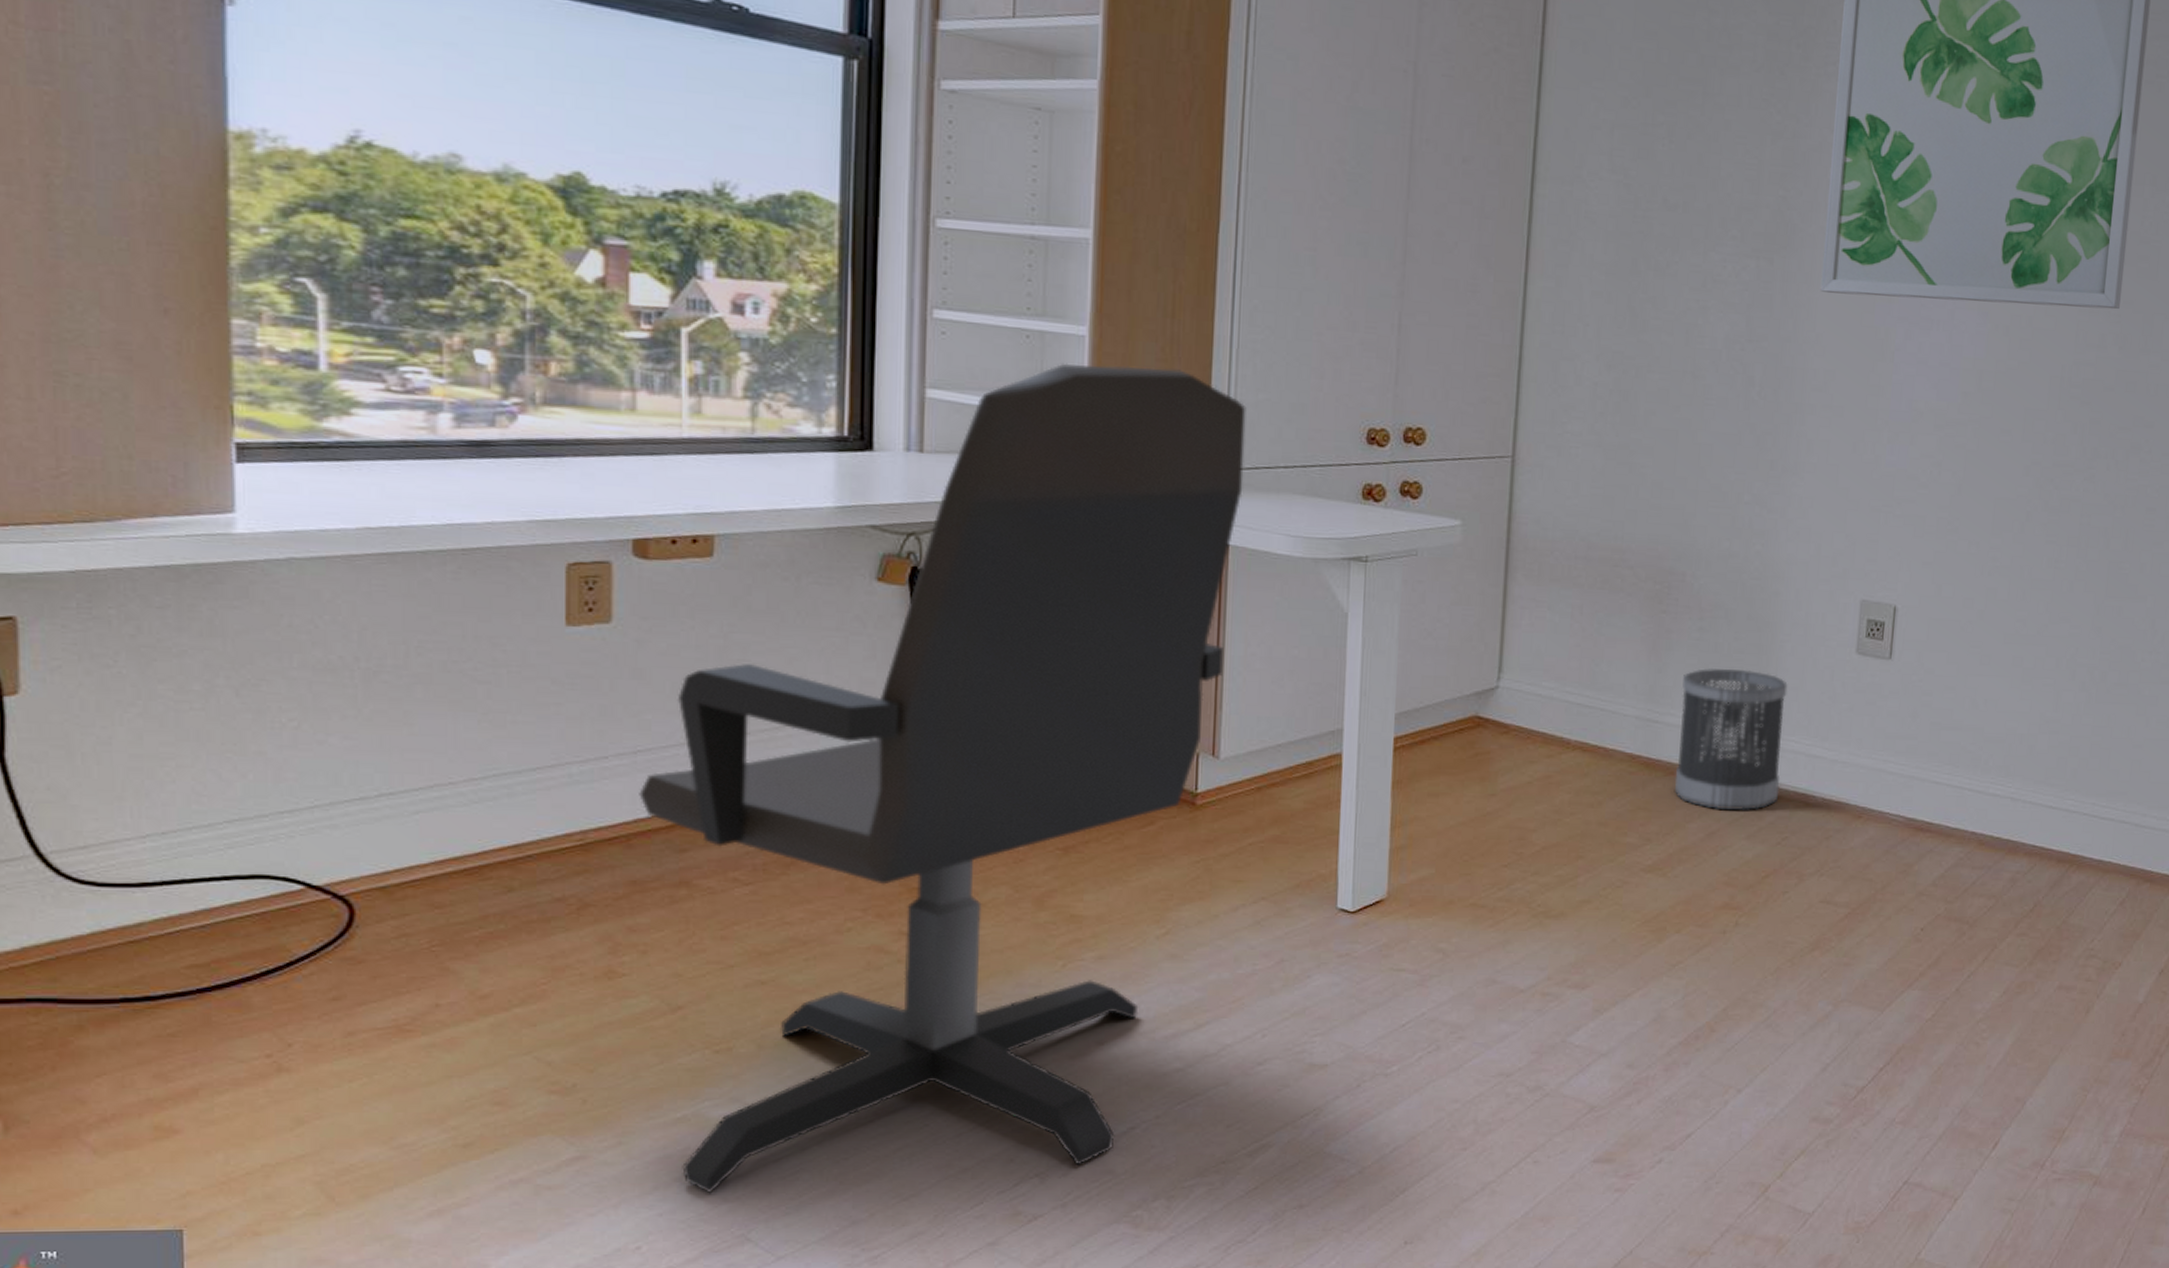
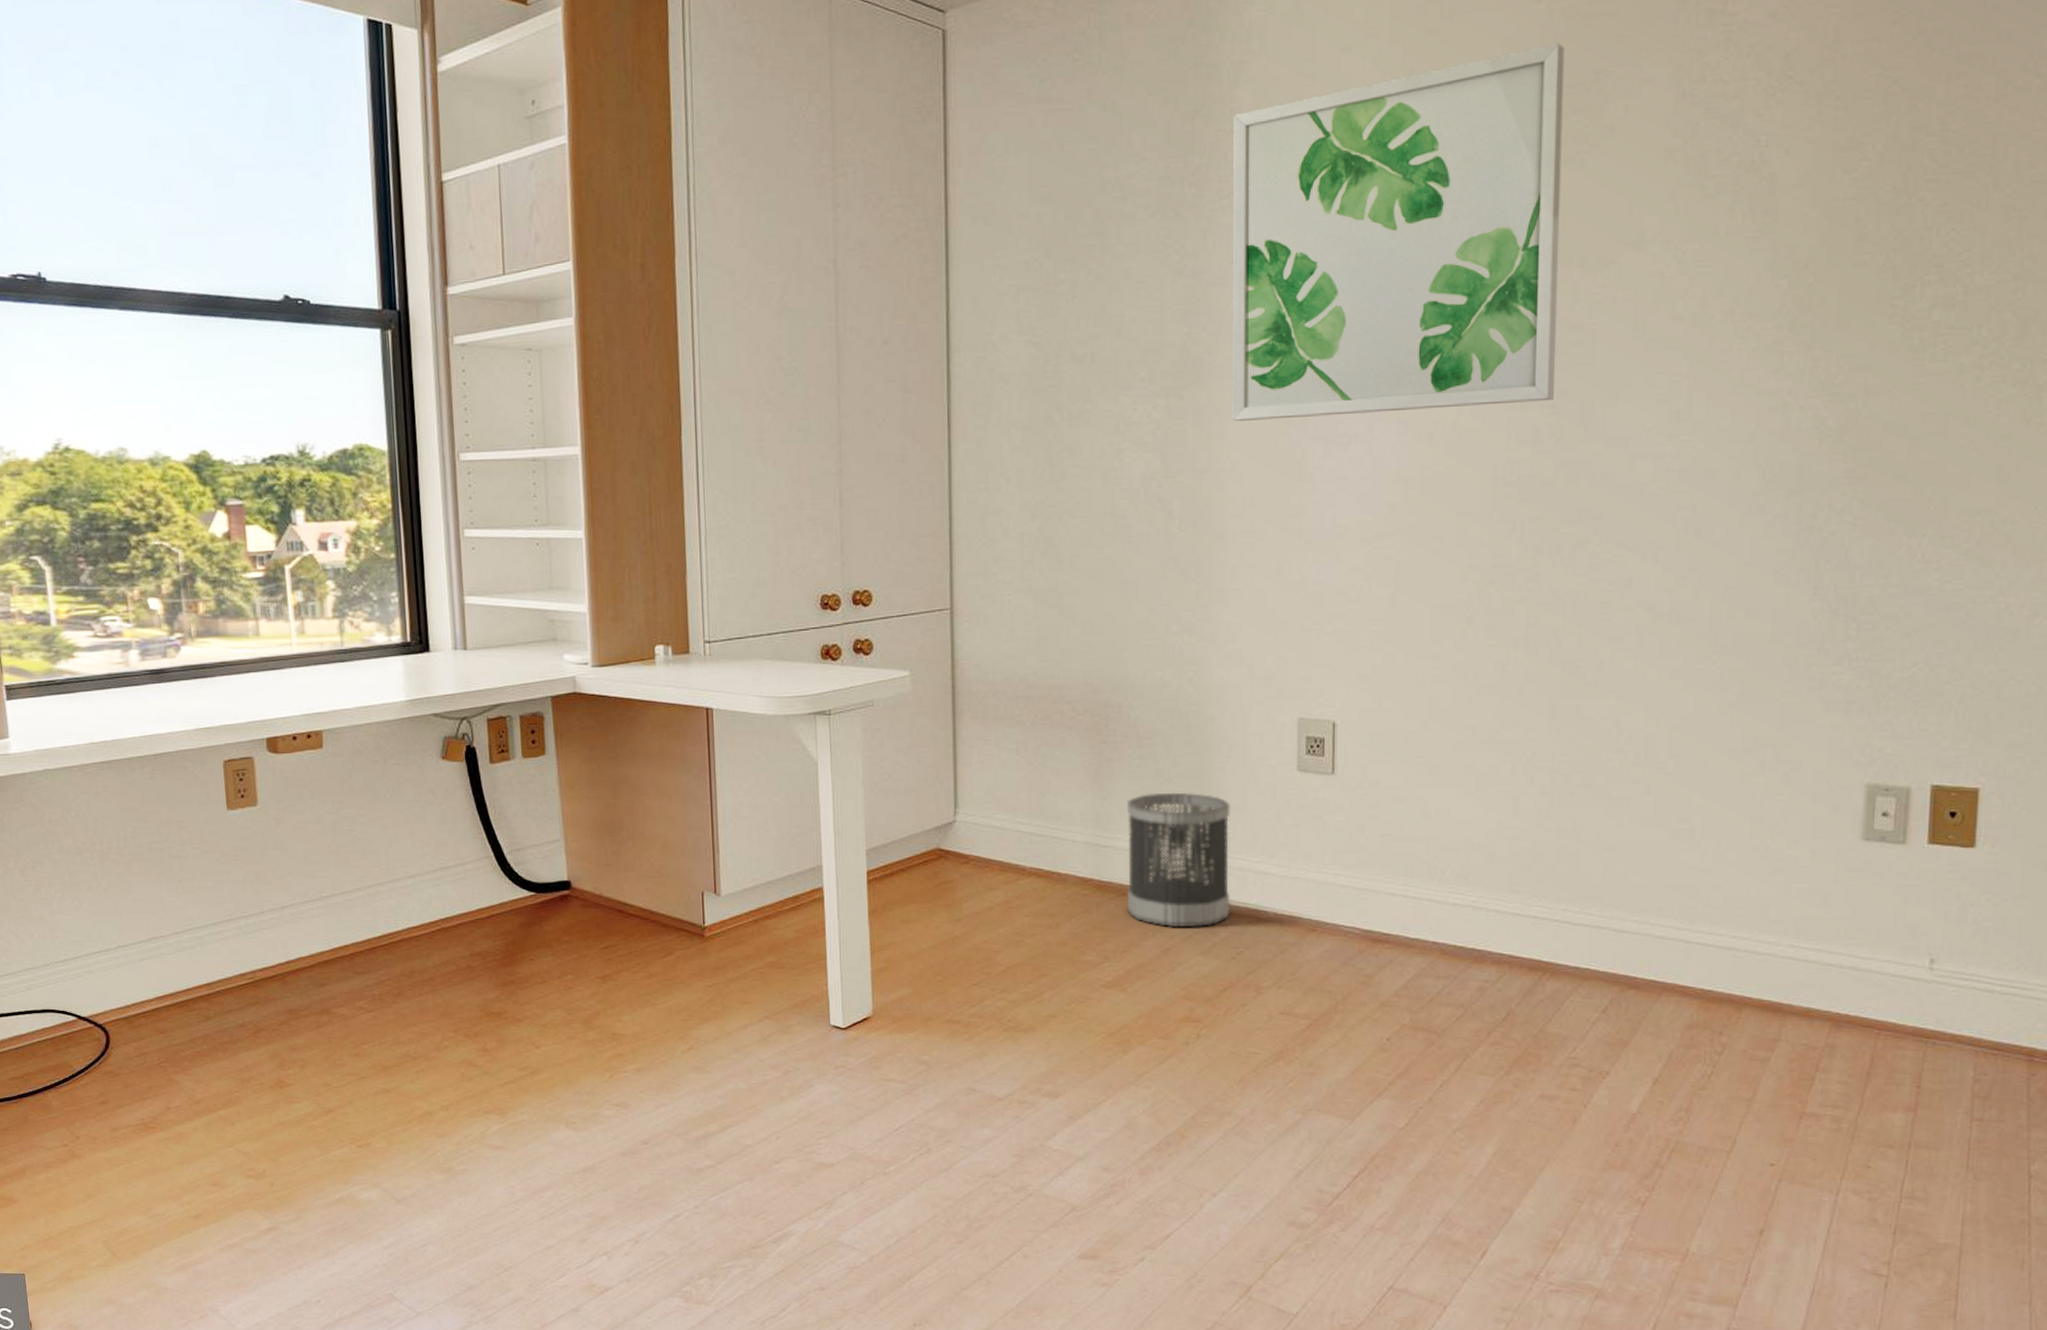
office chair: present [639,363,1246,1194] -> none [288,559,720,1260]

